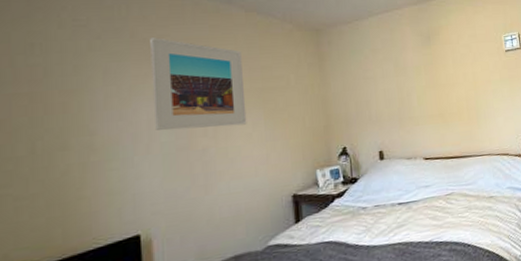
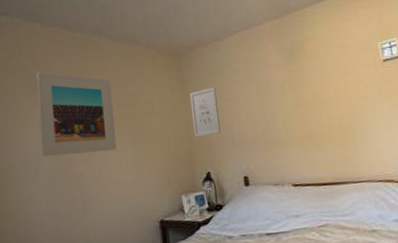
wall art: none [327,65,358,114] -> present [189,87,221,138]

